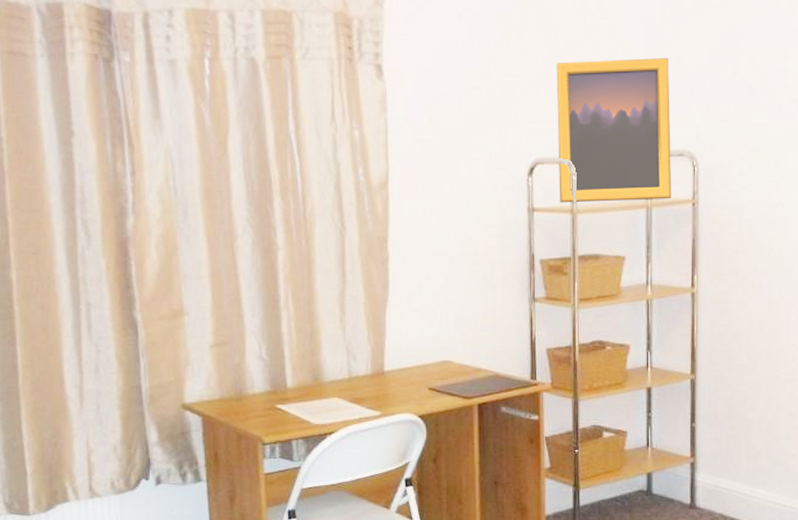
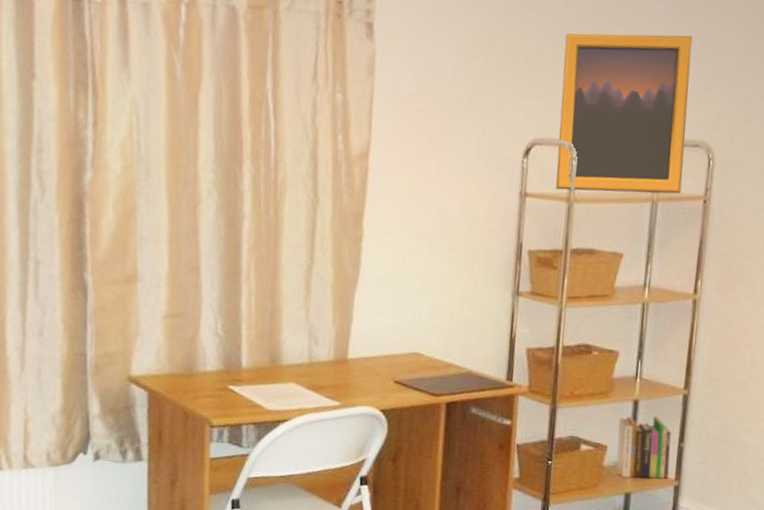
books: none [635,400,684,460] -> present [616,415,671,479]

